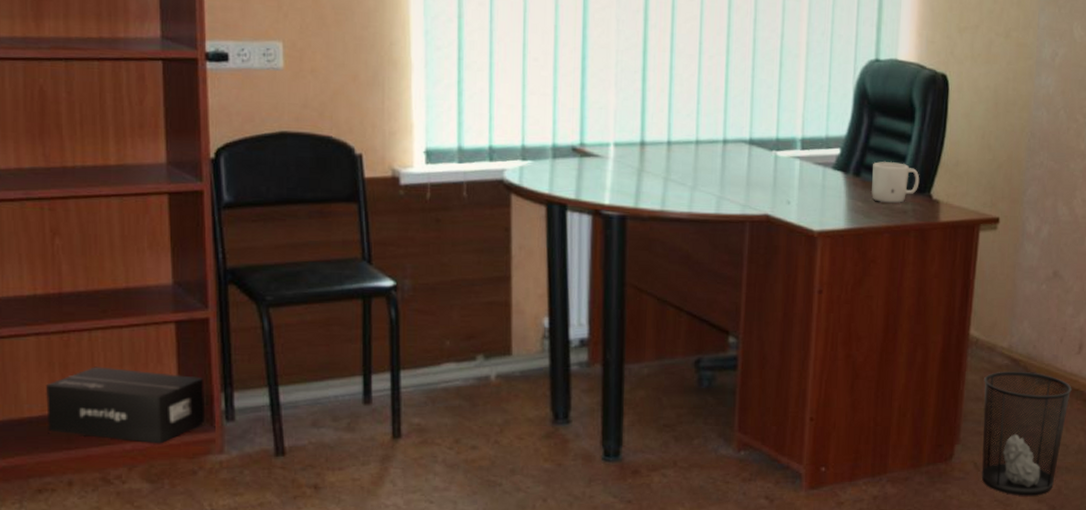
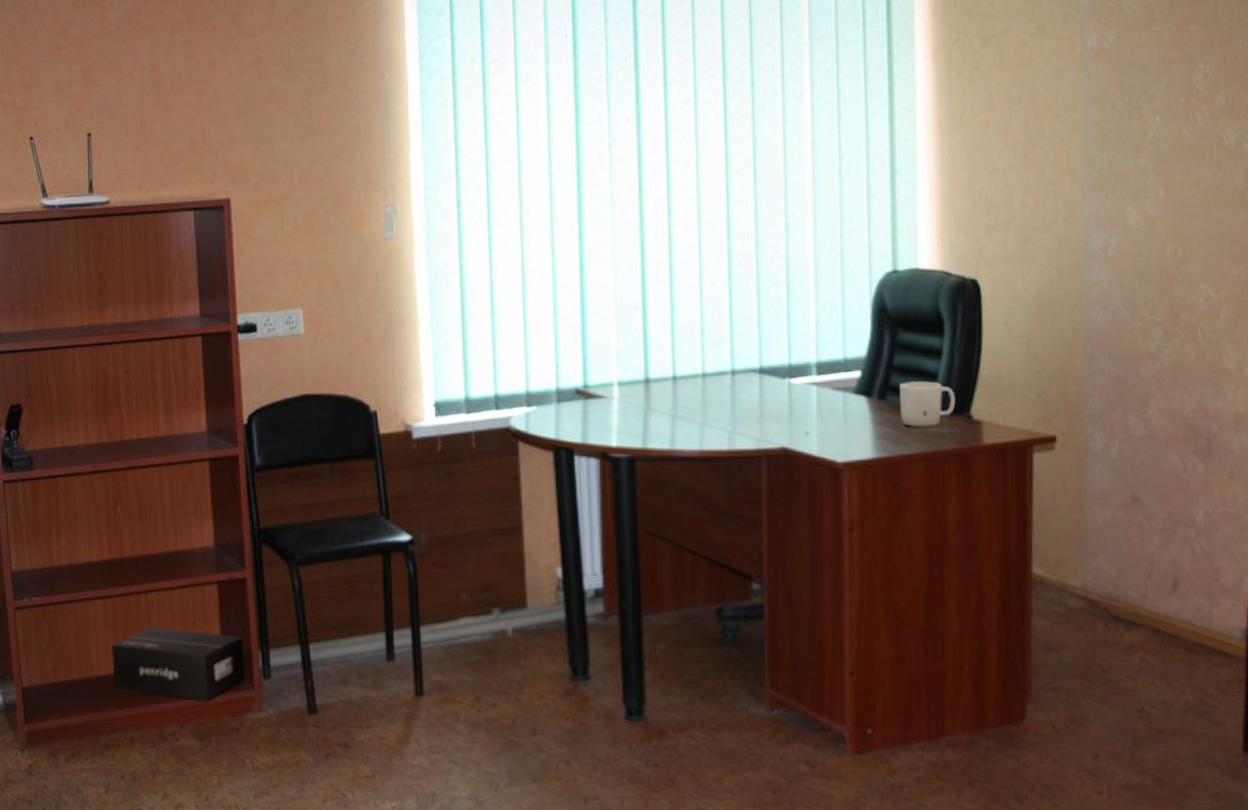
waste bin: present [981,371,1072,496] -> none [1055,614,1169,765]

